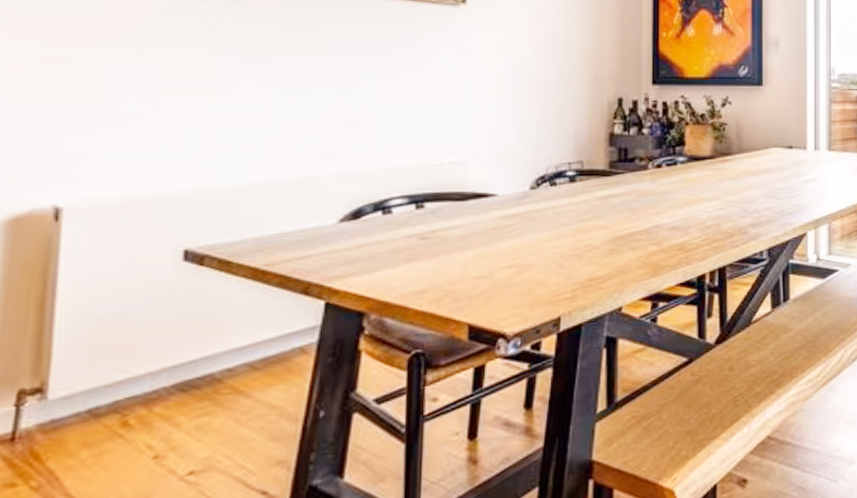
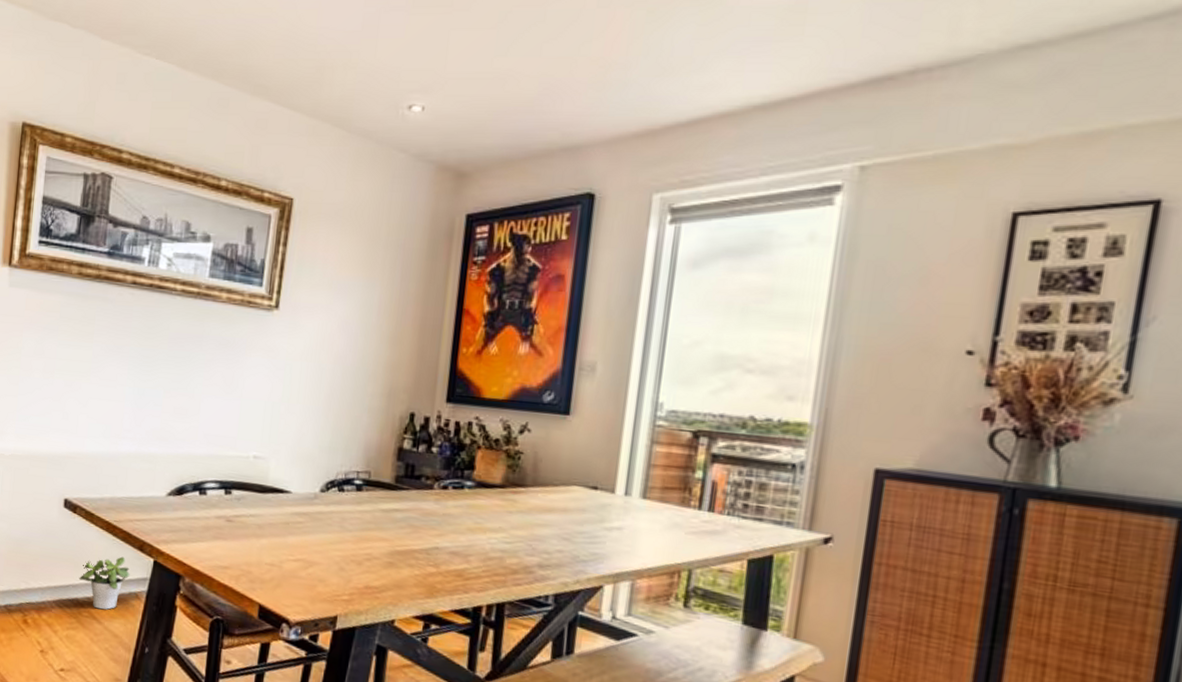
potted plant: none [212,306,292,380] -> present [78,556,130,610]

